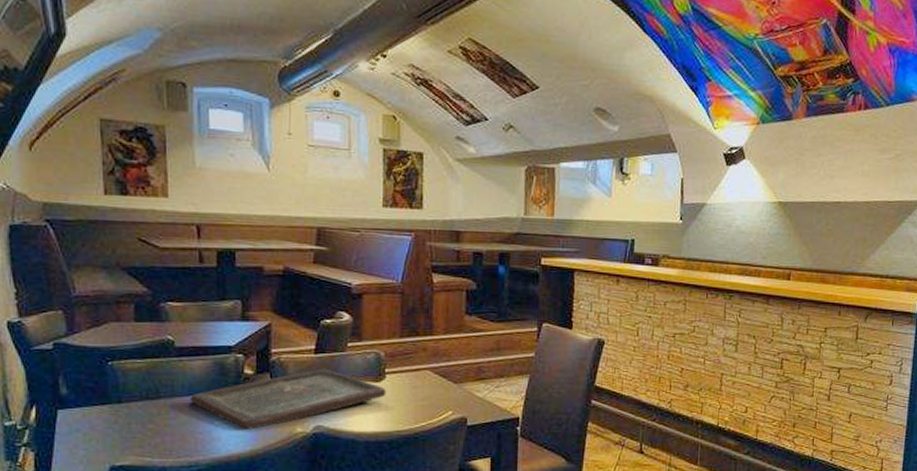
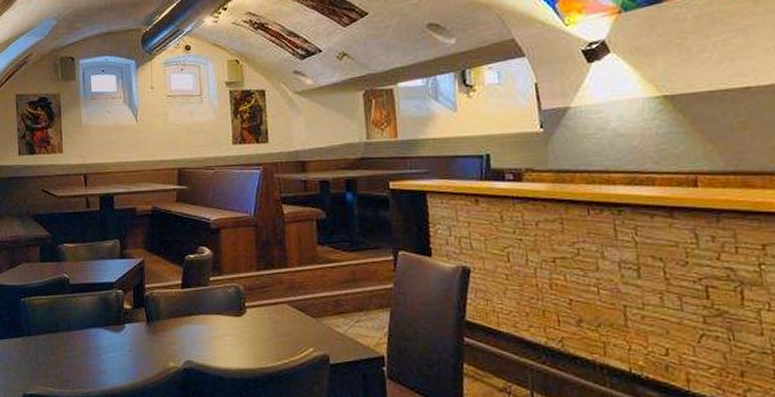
board game: present [189,368,387,429] -> none [81,302,248,363]

